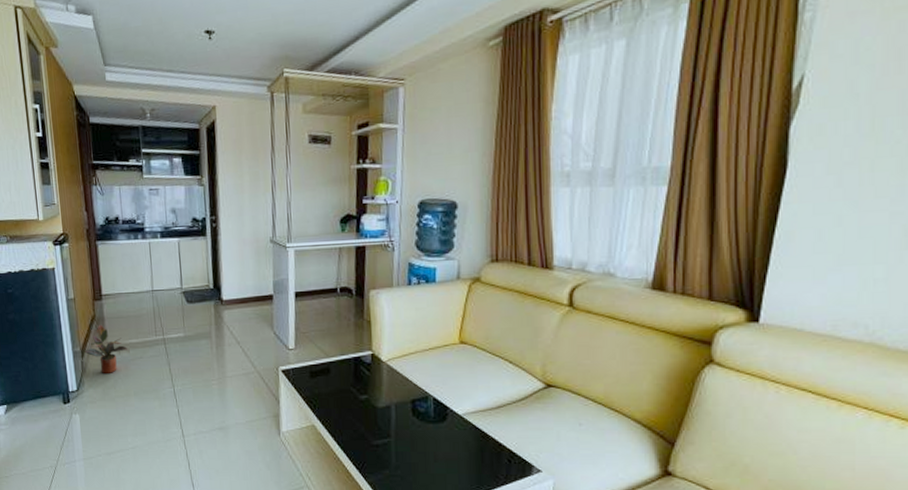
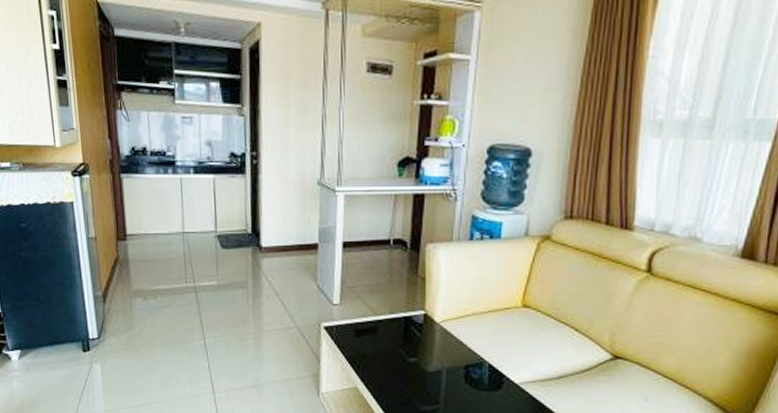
potted plant: present [83,324,127,373] -> none [105,267,154,321]

